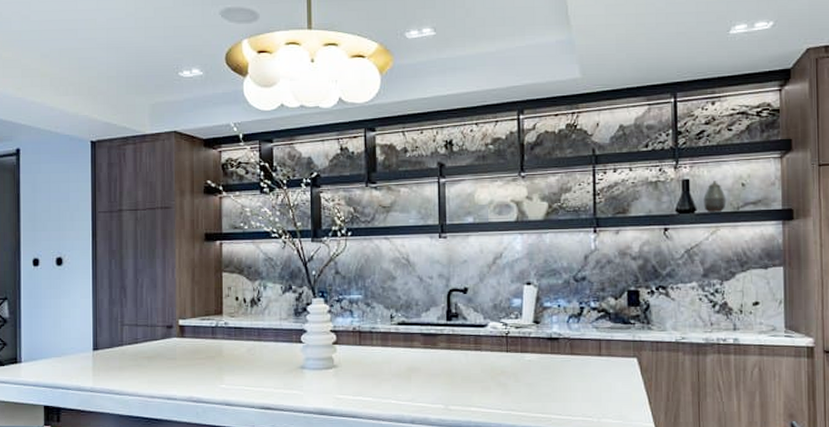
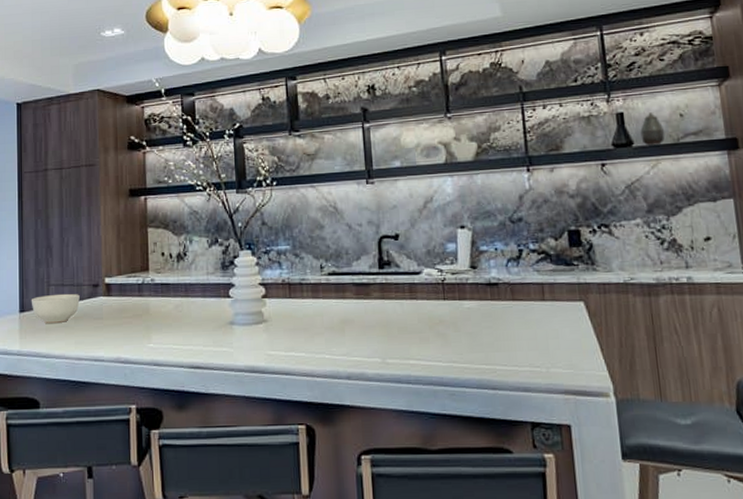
bowl: none [104,333,153,363] -> present [31,293,80,324]

